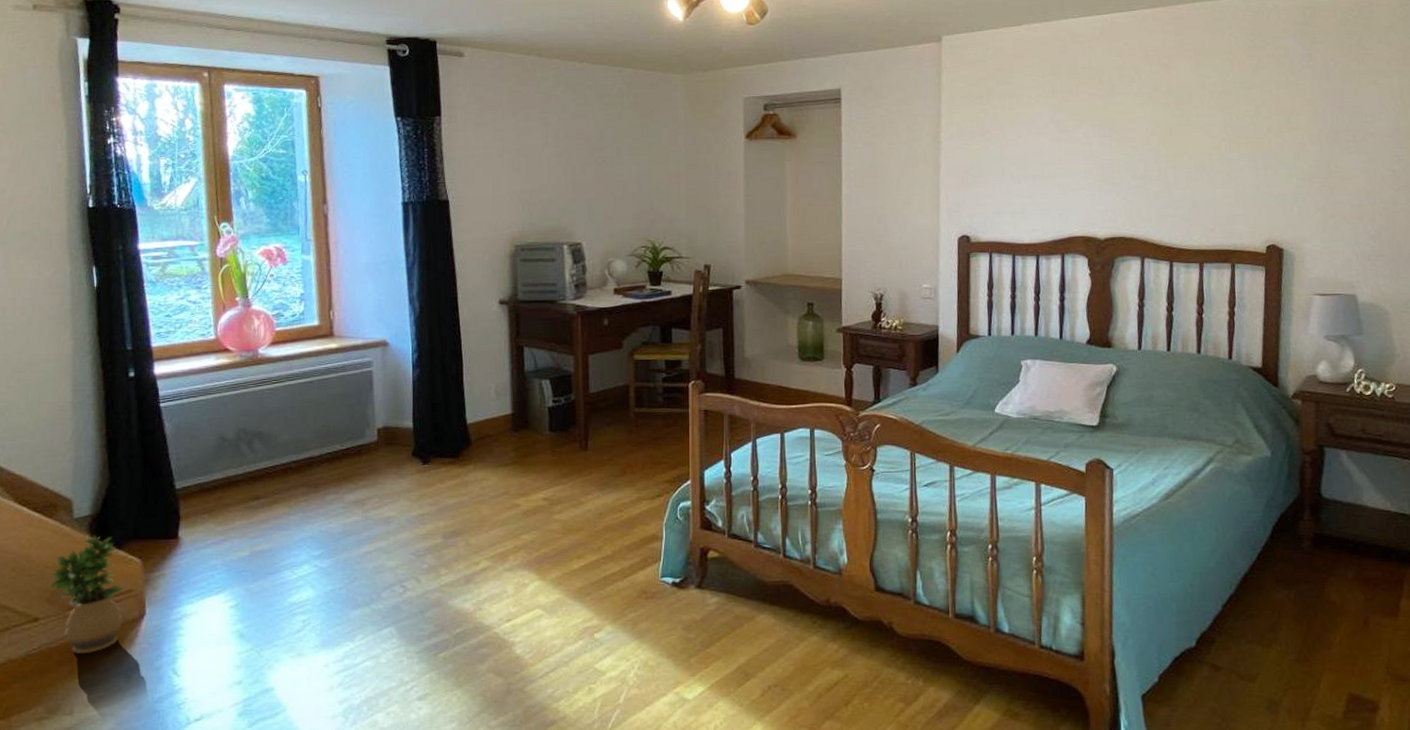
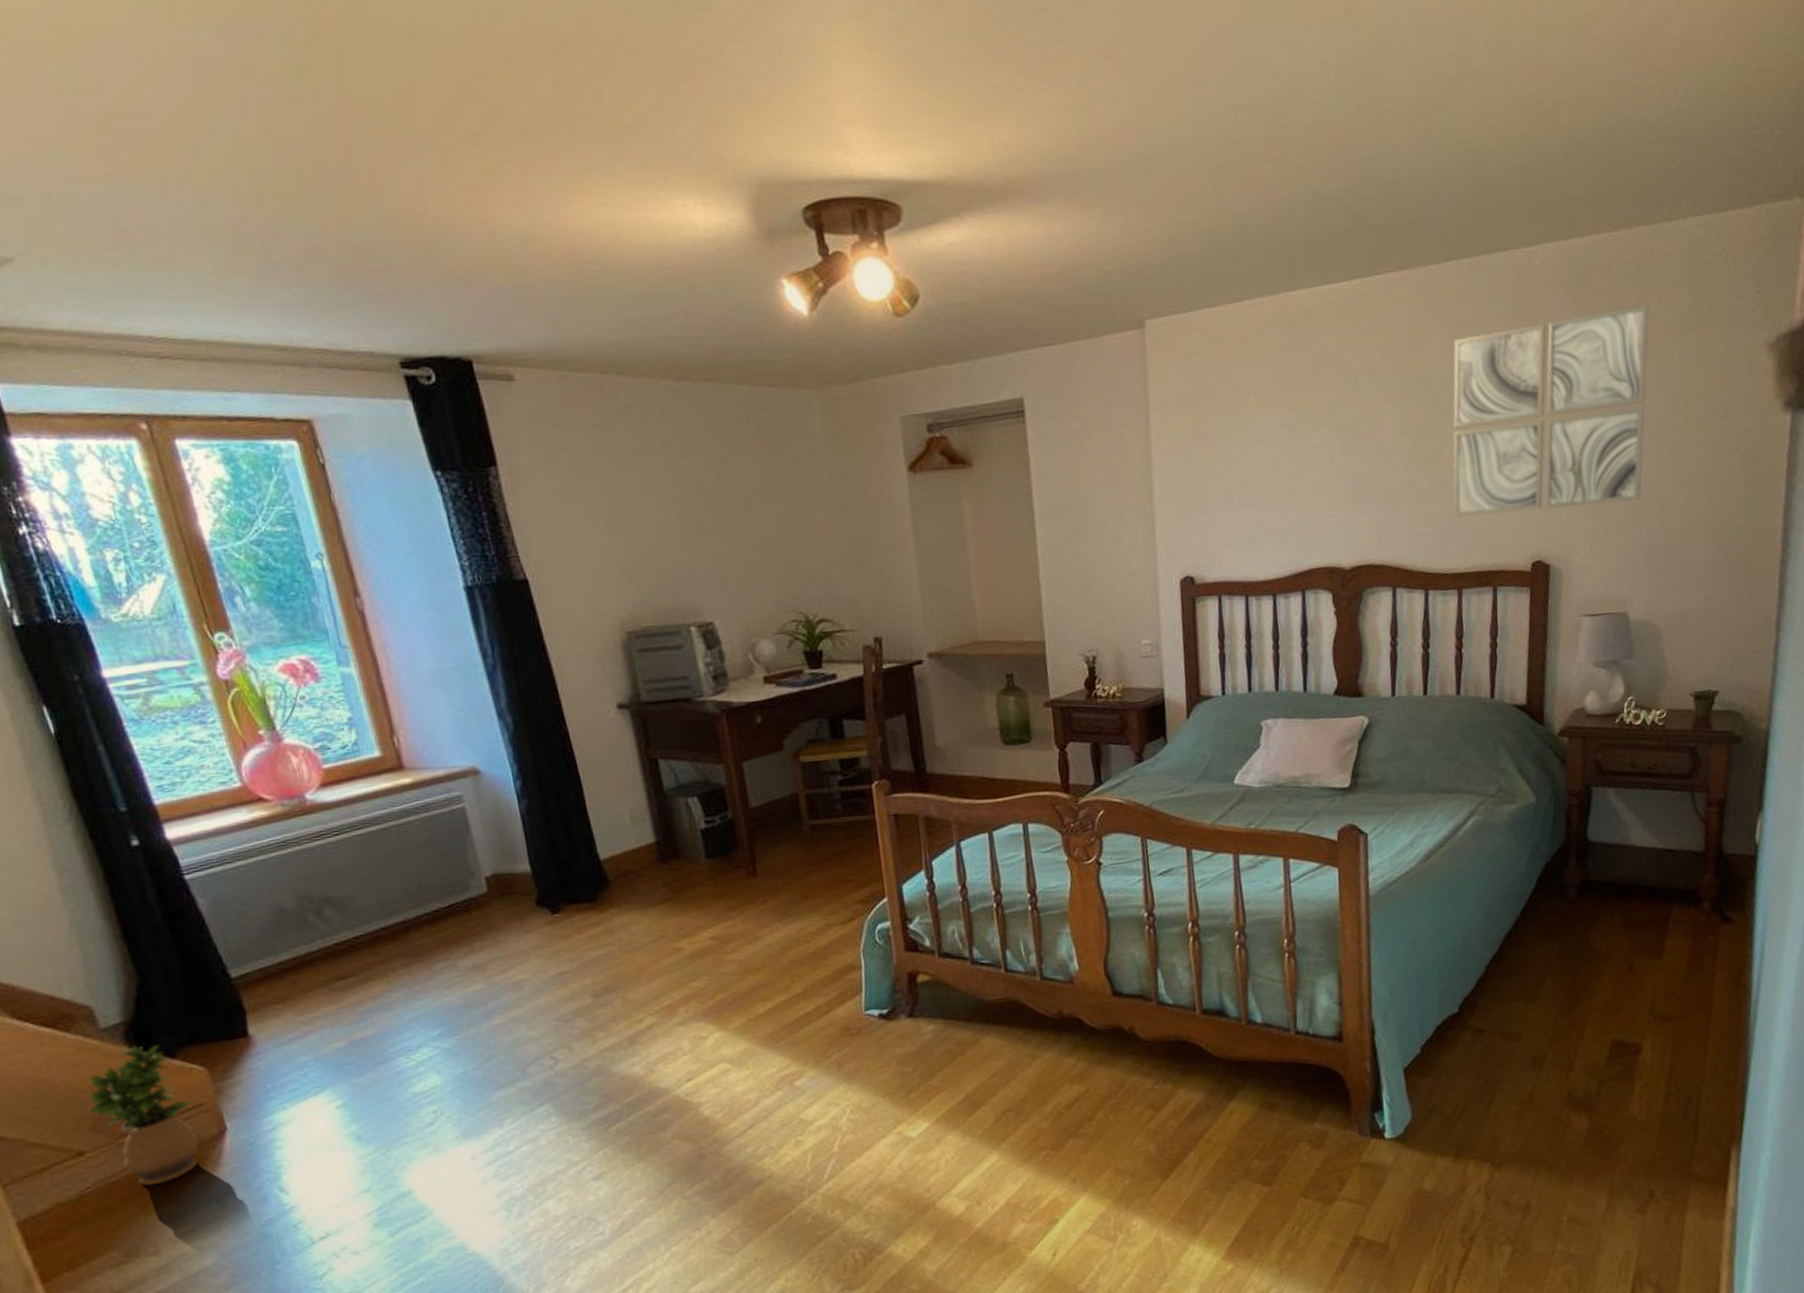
wall art: none [1196,43,1370,204] -> present [1453,304,1649,518]

